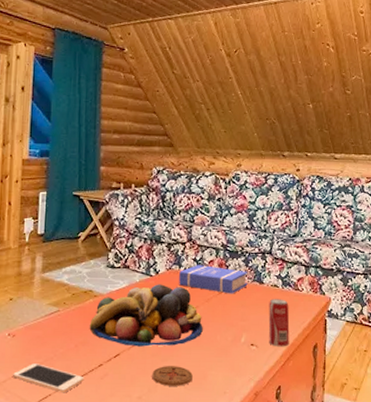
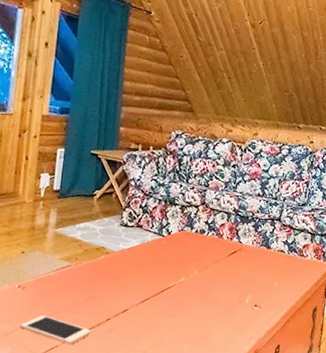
fruit bowl: present [89,284,203,347] -> none [99,244,210,304]
coaster: present [152,366,193,386] -> none [158,322,197,342]
book: present [179,265,248,294] -> none [190,228,257,257]
beverage can: present [268,299,290,347] -> none [272,263,293,309]

